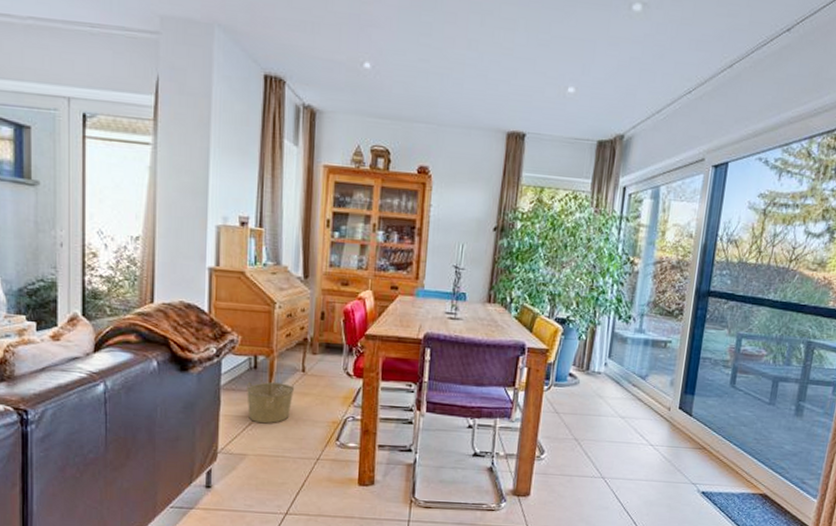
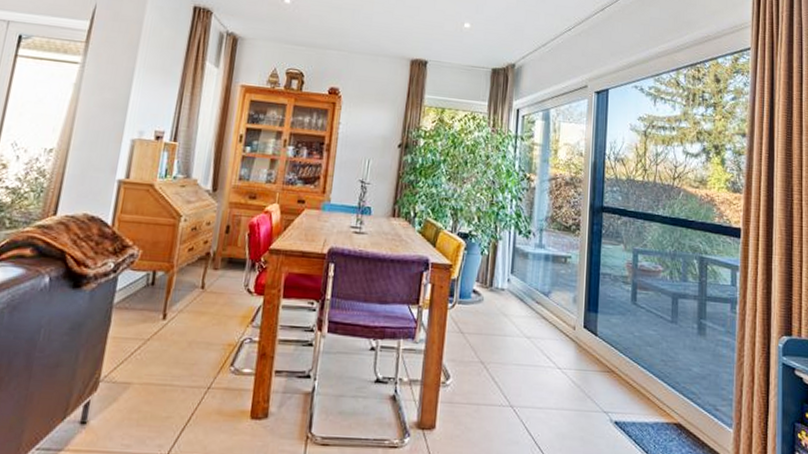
basket: present [247,382,294,424] -> none [139,300,191,347]

